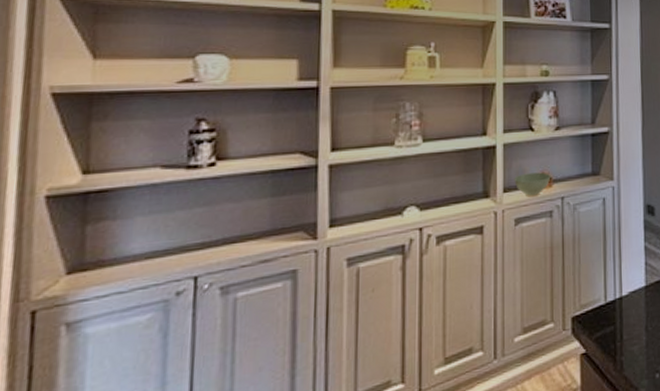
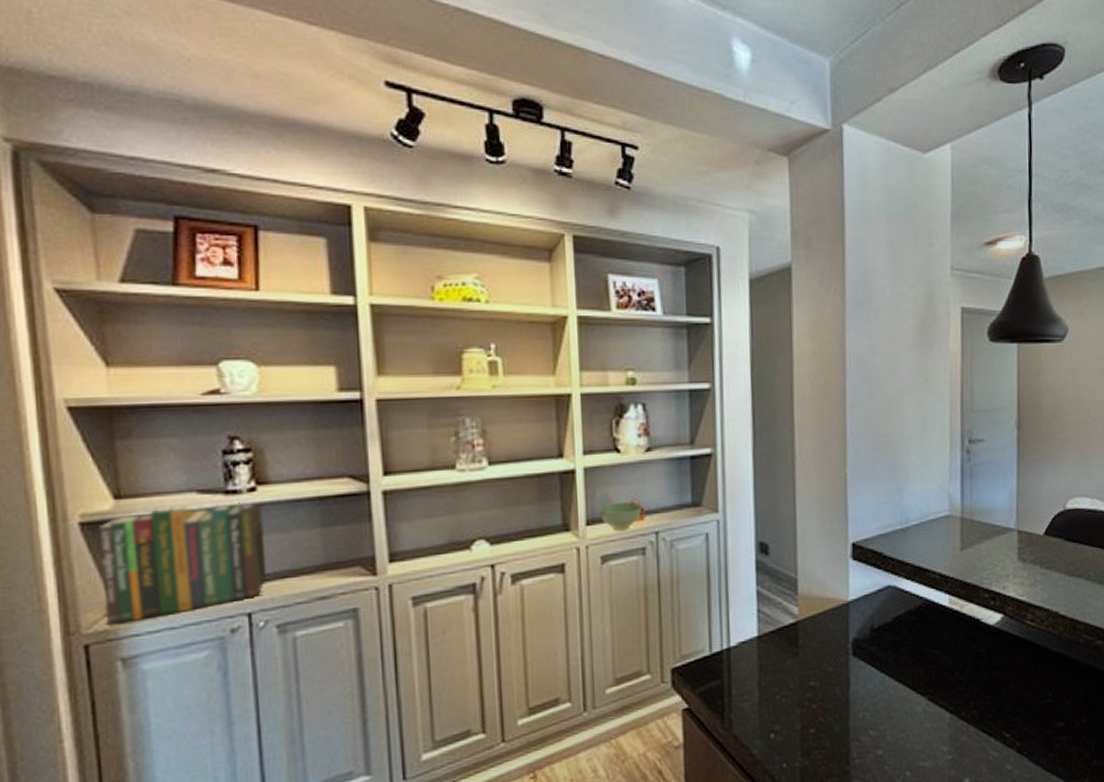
books: none [56,175,220,291] -> present [98,501,268,625]

